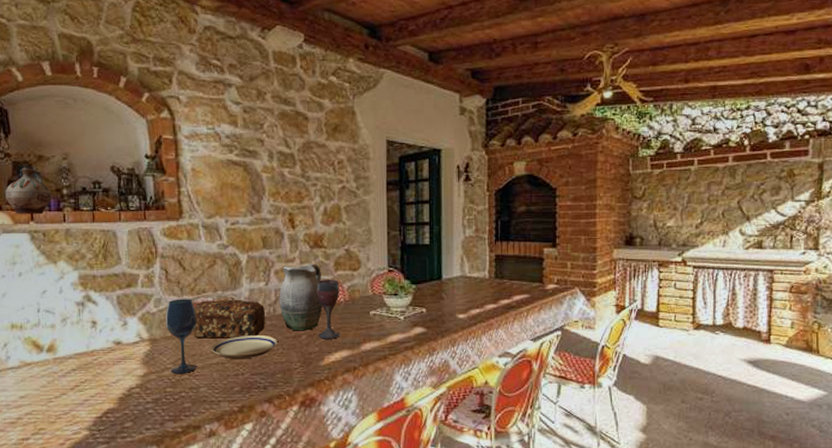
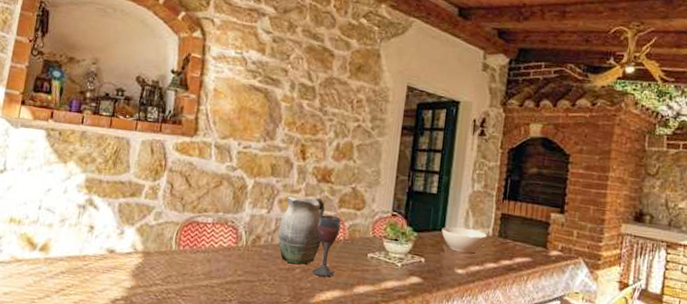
ceramic jug: present [5,167,52,214] -> none [30,66,76,113]
wineglass: present [165,299,197,374] -> none [158,214,195,292]
bread loaf: present [192,299,265,339] -> none [186,220,263,264]
plate: present [211,335,278,360] -> none [203,260,271,286]
bowl: none [439,274,485,298] -> present [441,226,488,254]

